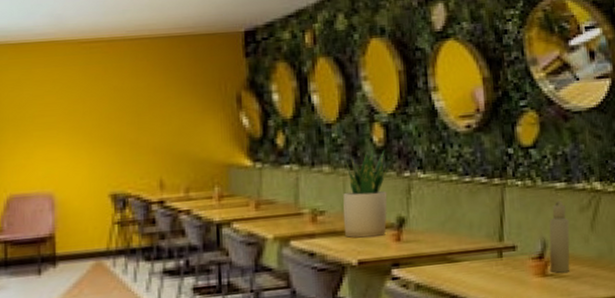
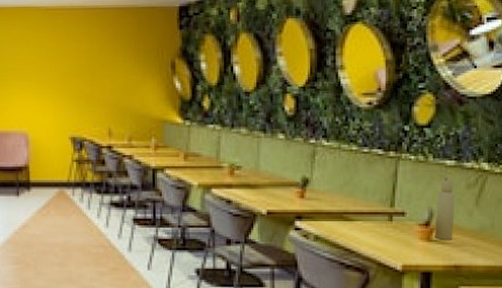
planter: present [343,149,389,238] -> none [256,118,297,192]

